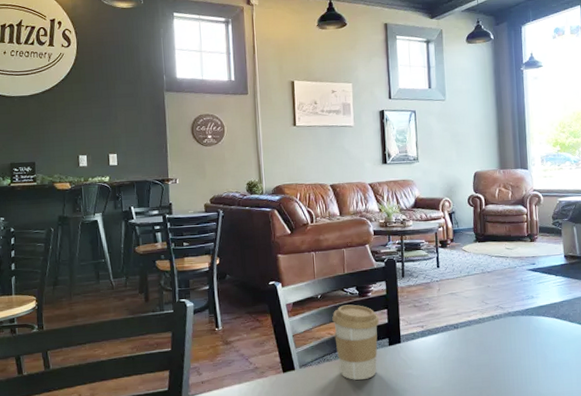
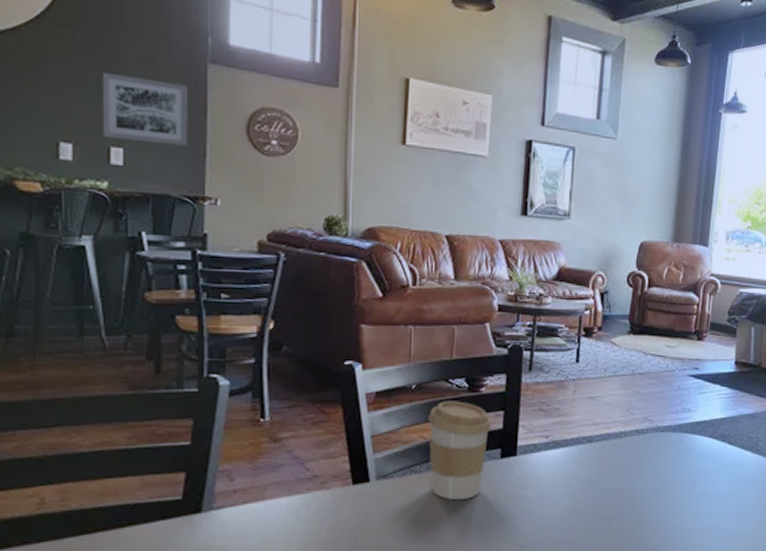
wall art: none [101,107,155,149] -> present [101,71,187,146]

